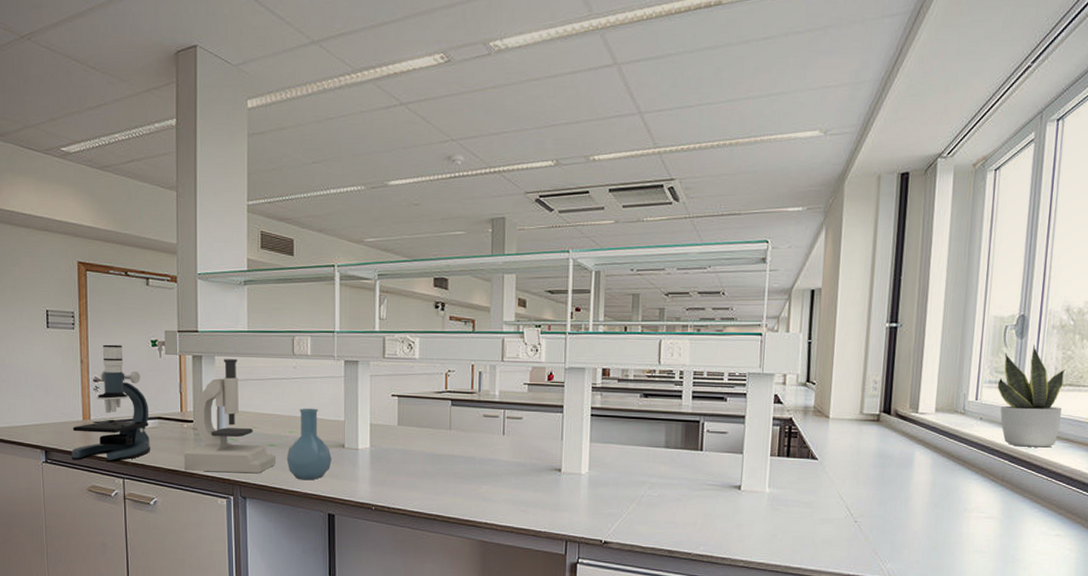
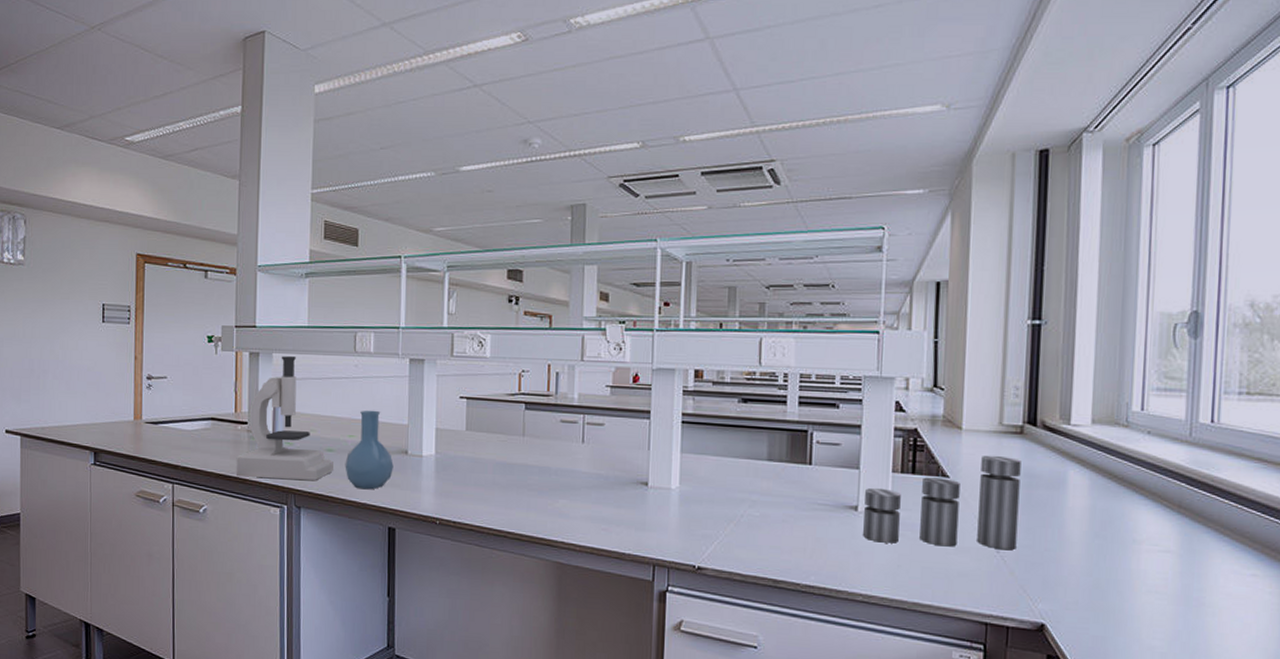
microscope: present [71,344,151,463] -> none [121,340,203,466]
container: none [745,440,877,520] -> present [863,455,1021,550]
potted plant: present [997,344,1066,448] -> none [1167,345,1253,469]

